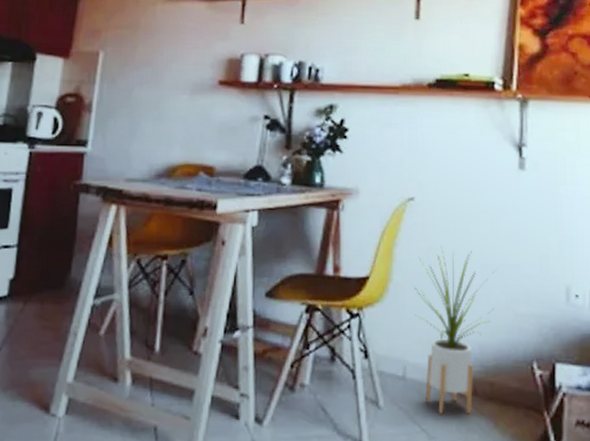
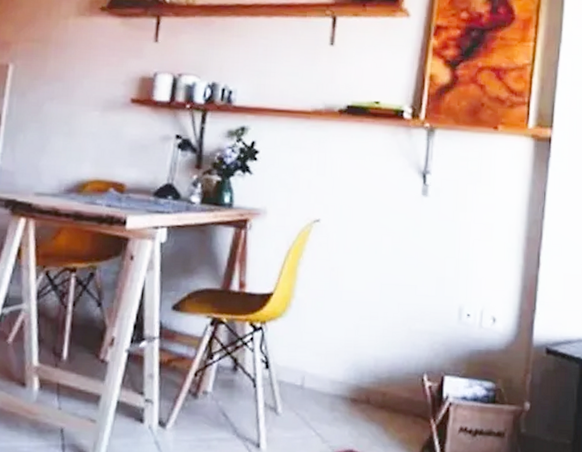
house plant: present [414,246,494,414] -> none [316,266,393,420]

